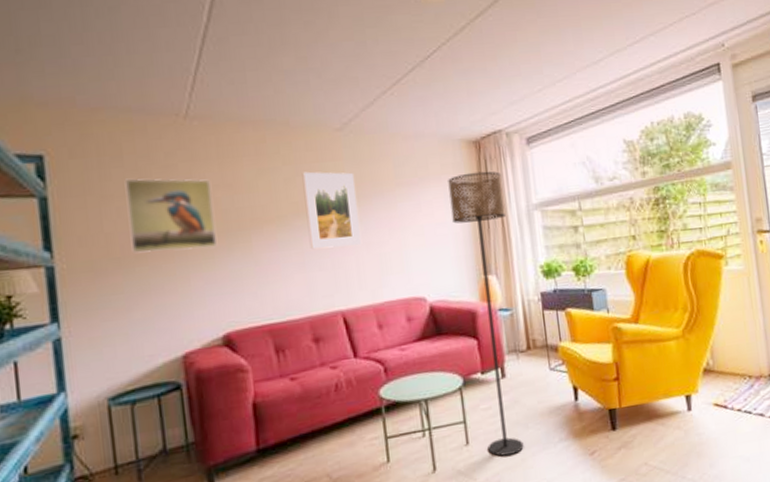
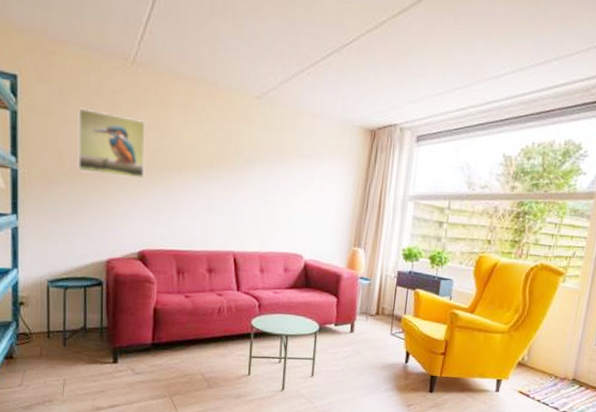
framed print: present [302,171,362,250] -> none [217,129,264,201]
floor lamp: present [448,171,524,456] -> none [327,157,389,392]

